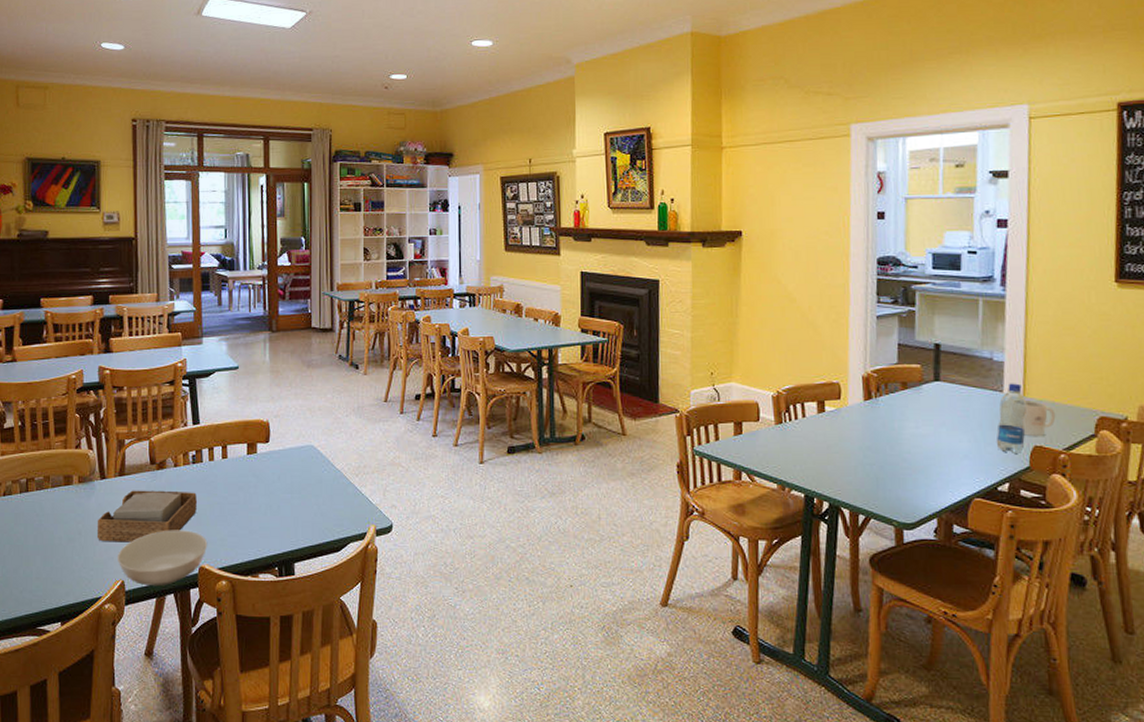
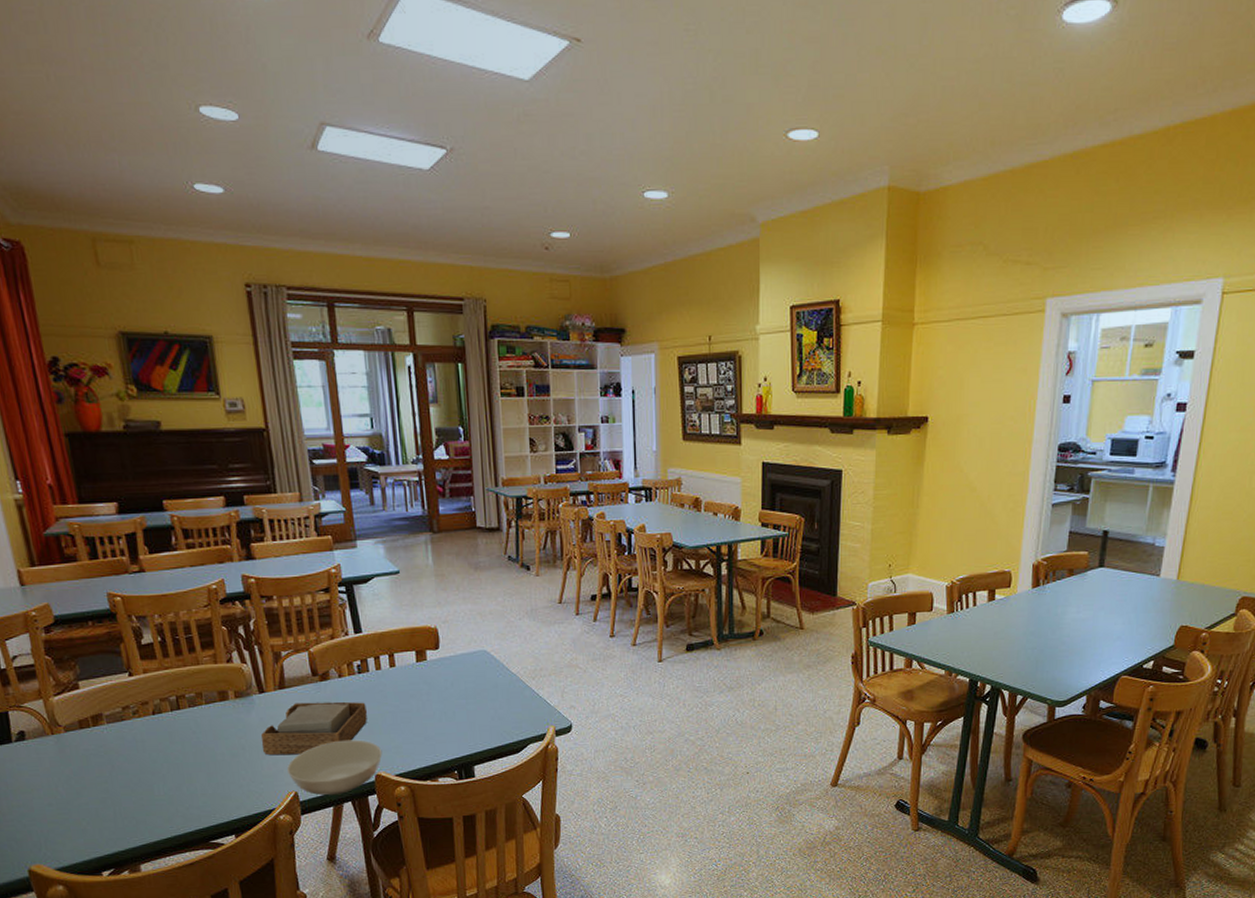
bottle: present [996,383,1028,455] -> none [1147,567,1180,635]
mug: present [1022,401,1056,437] -> none [1172,583,1204,618]

